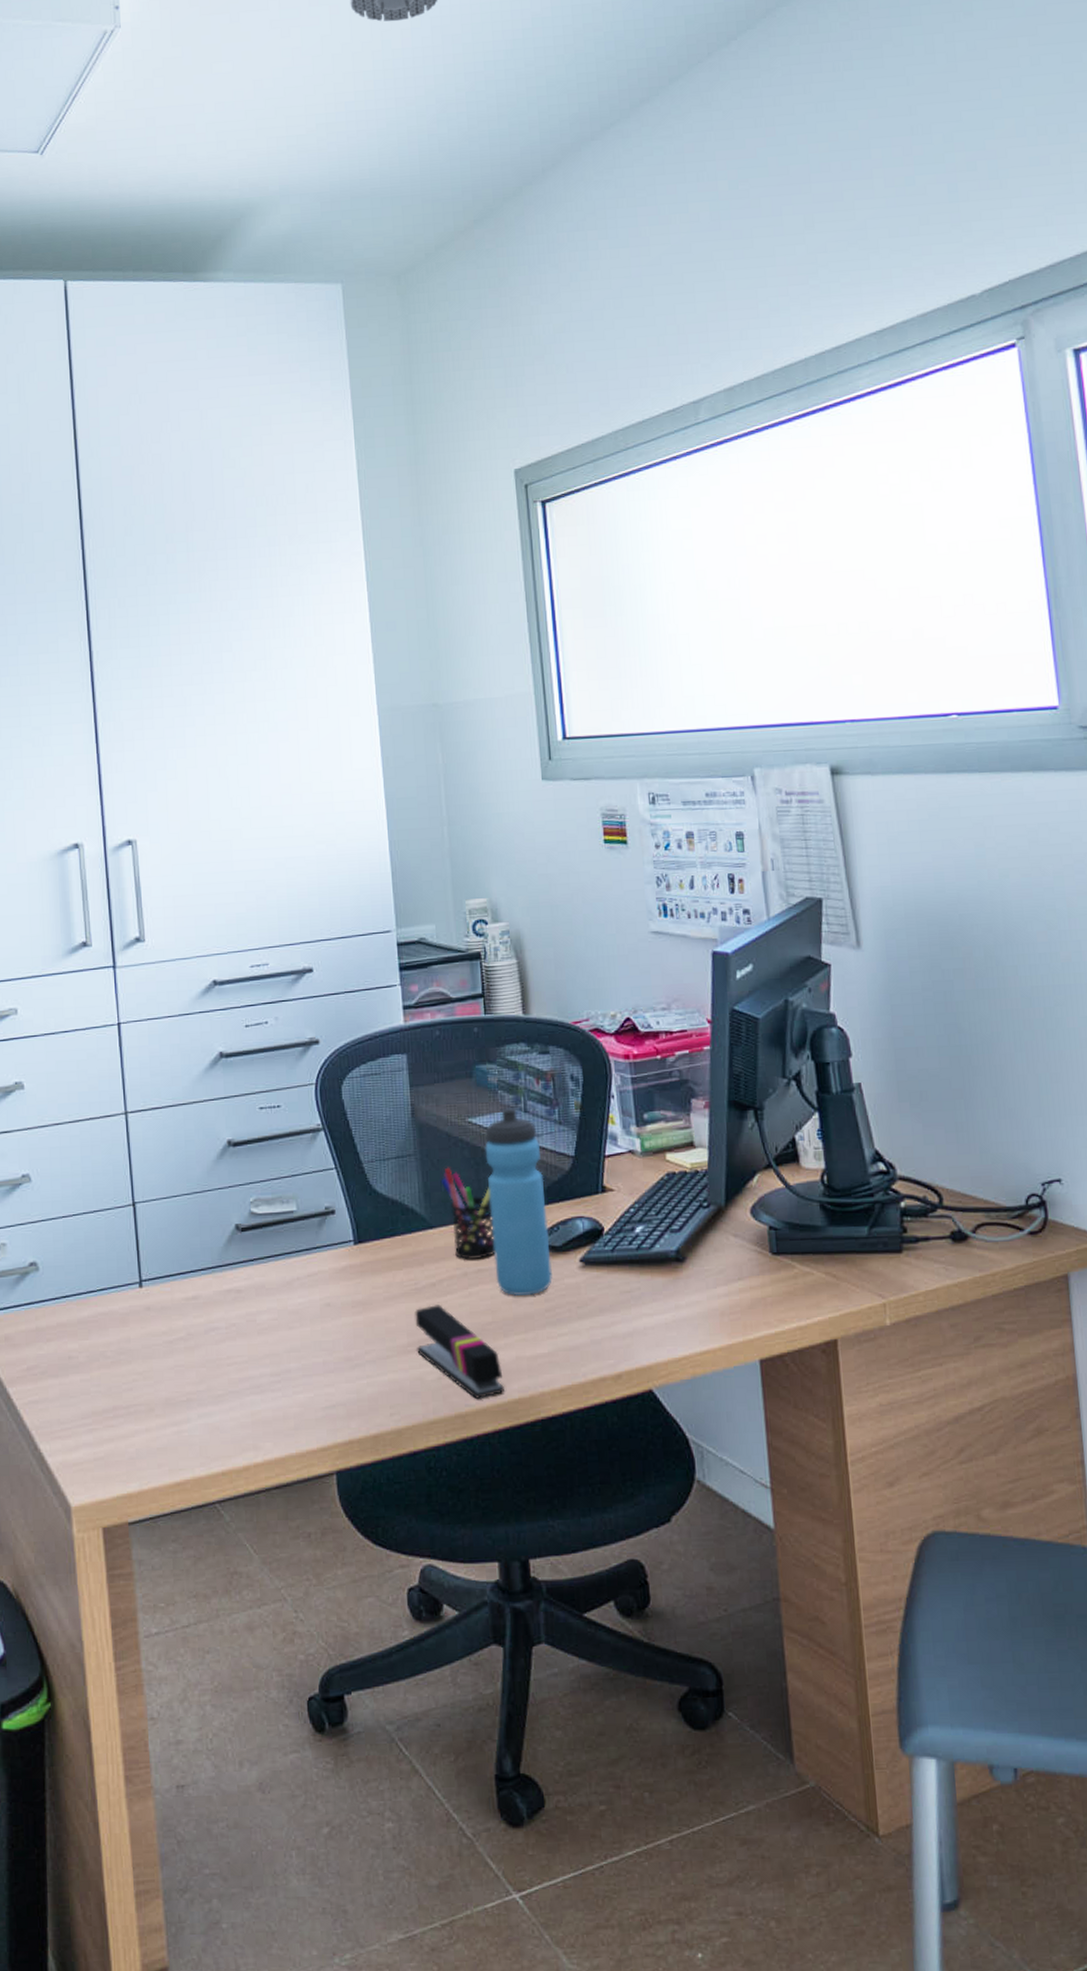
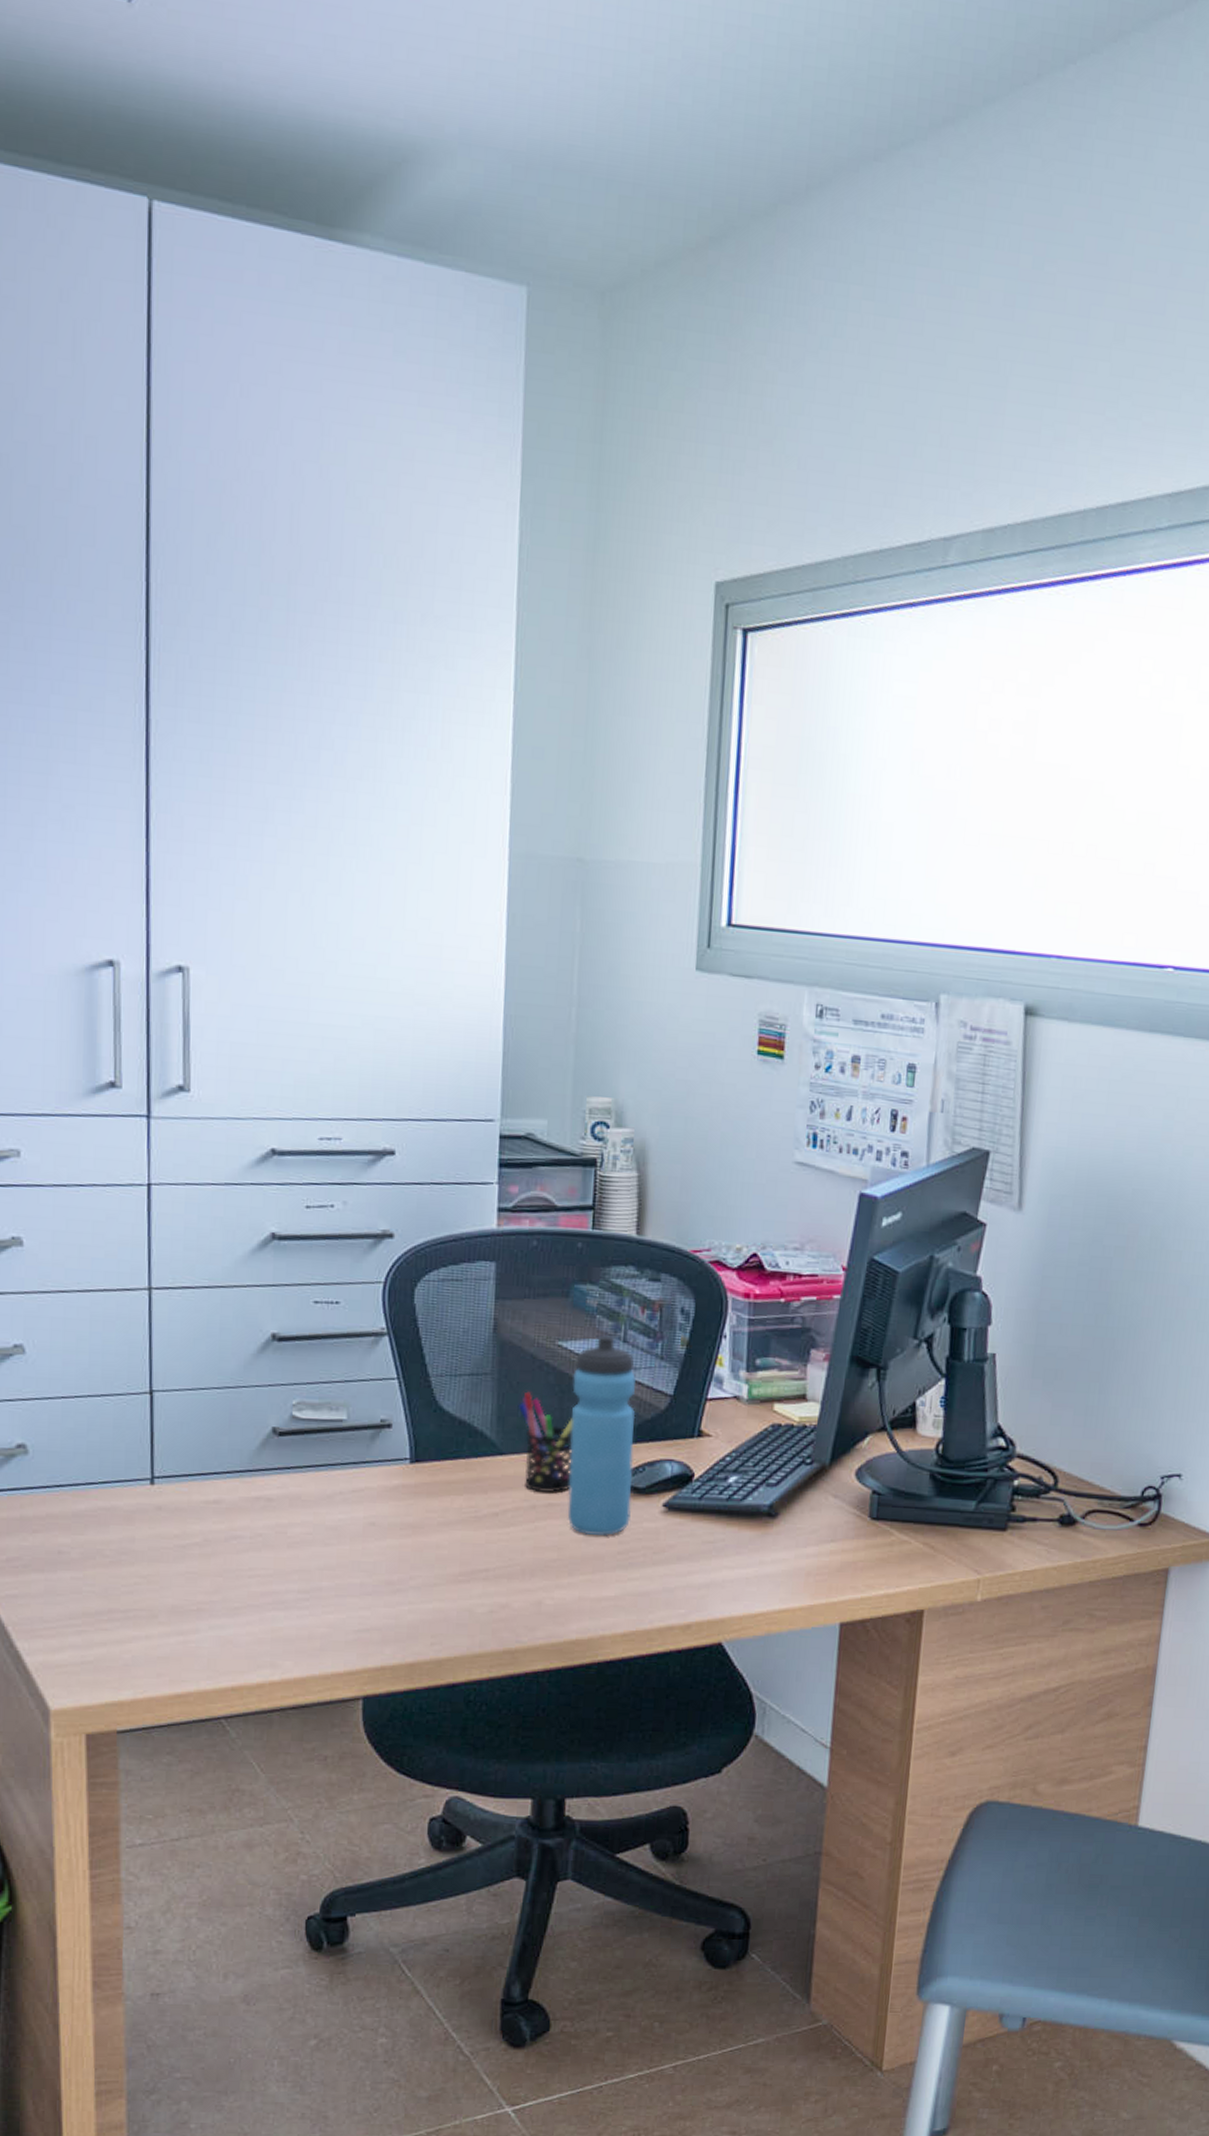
stapler: present [415,1305,504,1399] -> none [467,1535,561,1636]

